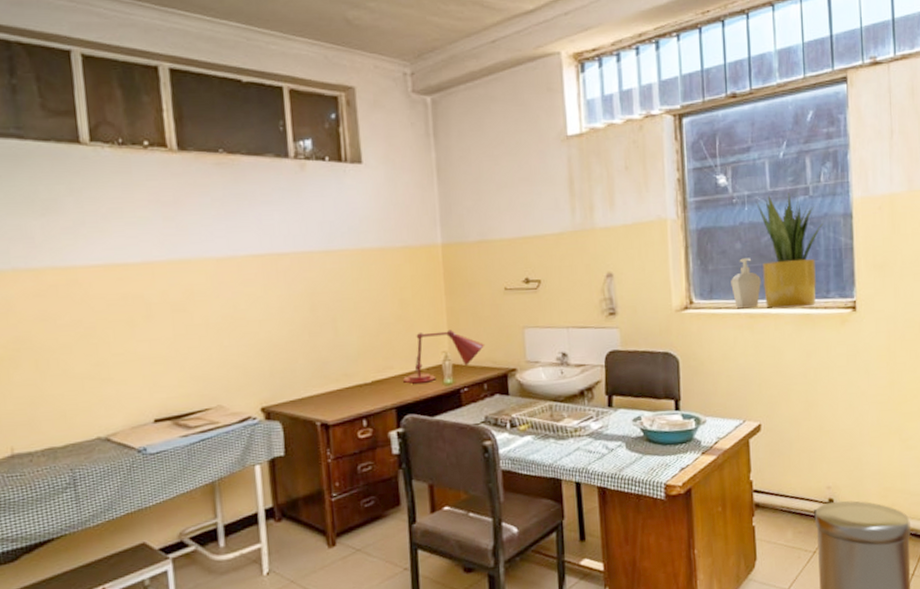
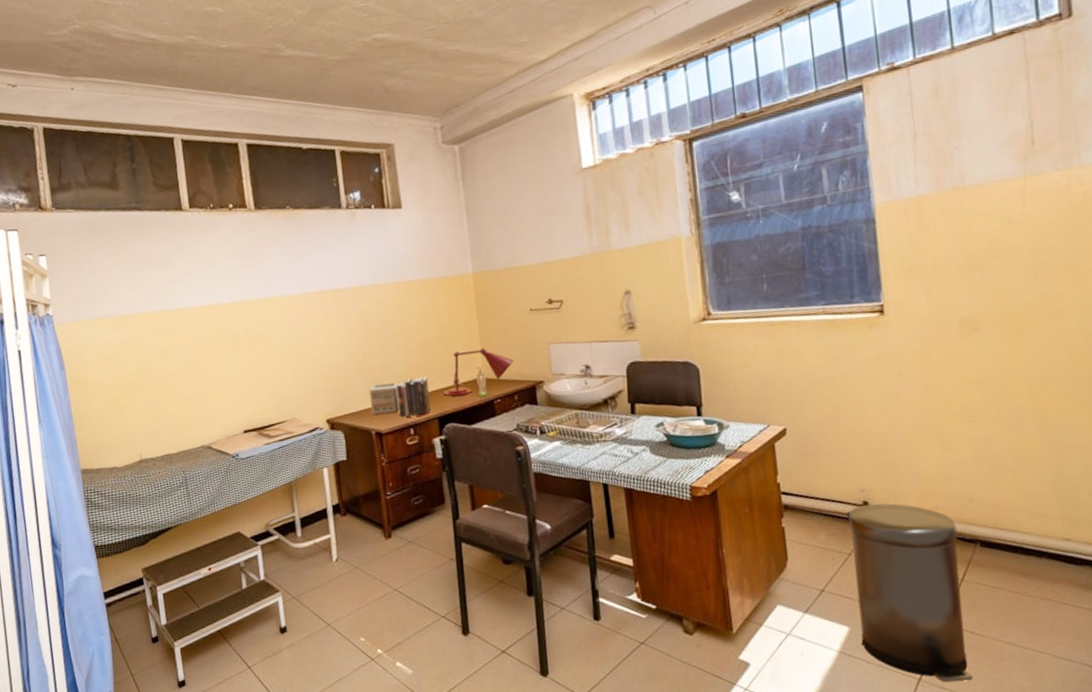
desk organizer: none [314,366,352,404] -> present [369,382,400,416]
books: none [348,360,389,406] -> present [397,376,432,417]
soap bottle: present [731,258,761,309] -> none [748,268,780,318]
planter: present [756,192,824,309] -> none [771,203,844,316]

